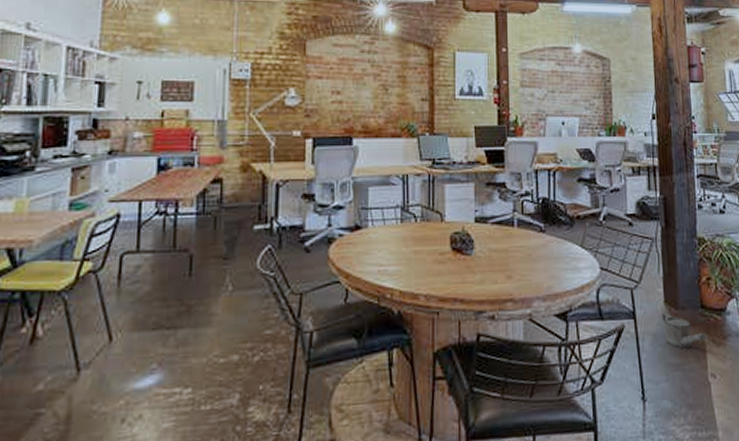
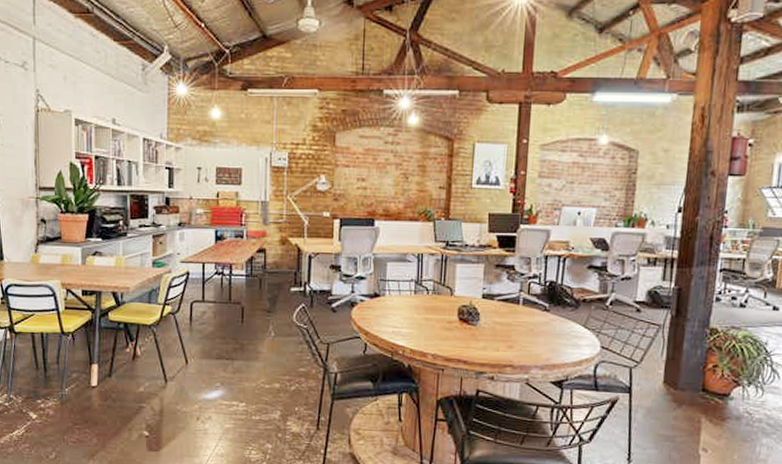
watering can: present [661,311,707,349] -> none [658,390,704,424]

